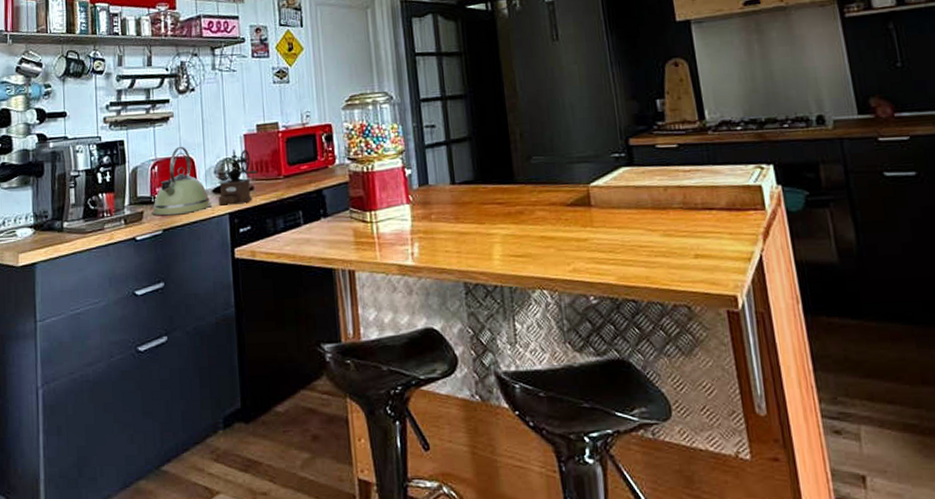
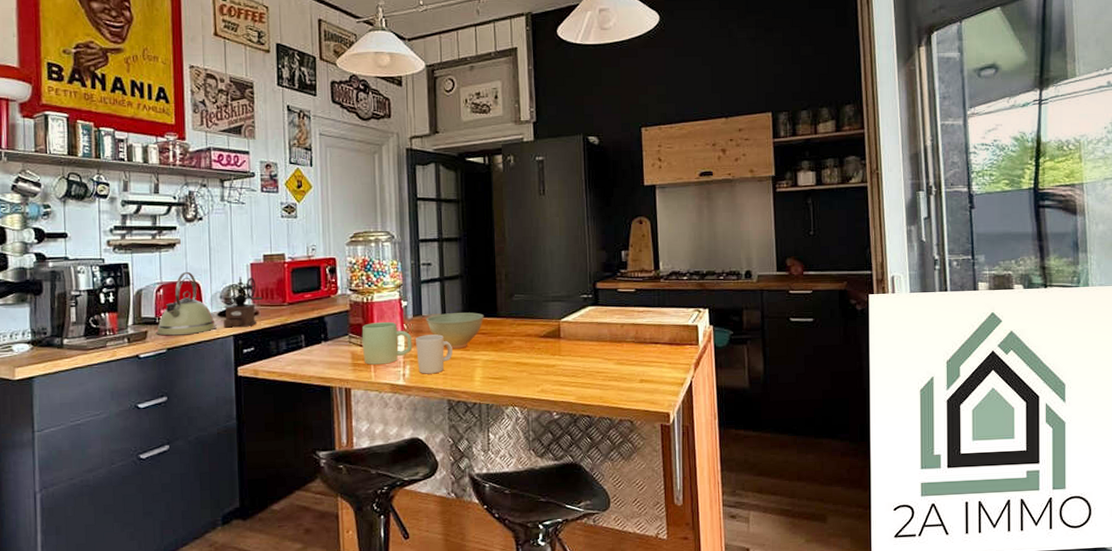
mug: none [363,193,421,243] -> present [361,321,413,365]
mug: none [423,206,466,253] -> present [416,334,453,374]
bowl: none [433,179,499,222] -> present [426,312,484,349]

